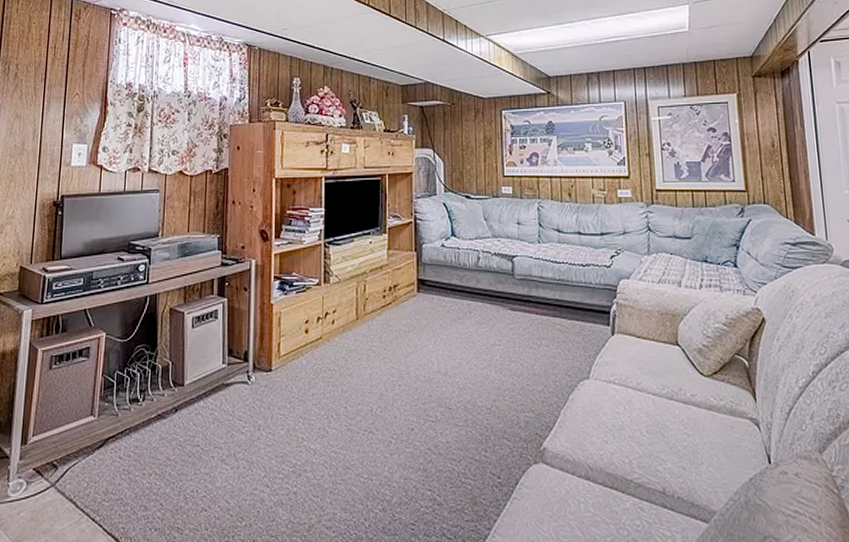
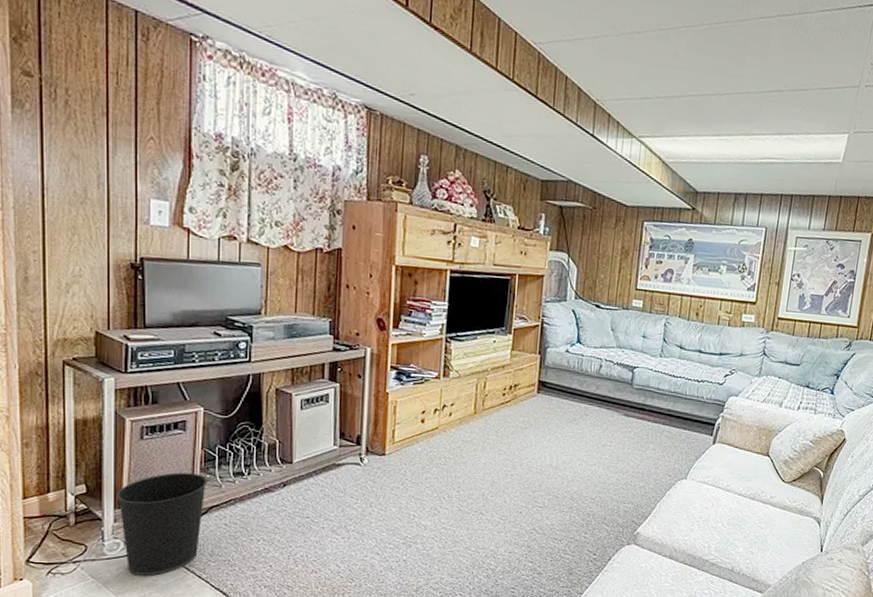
wastebasket: none [23,402,106,520] -> present [115,472,208,576]

